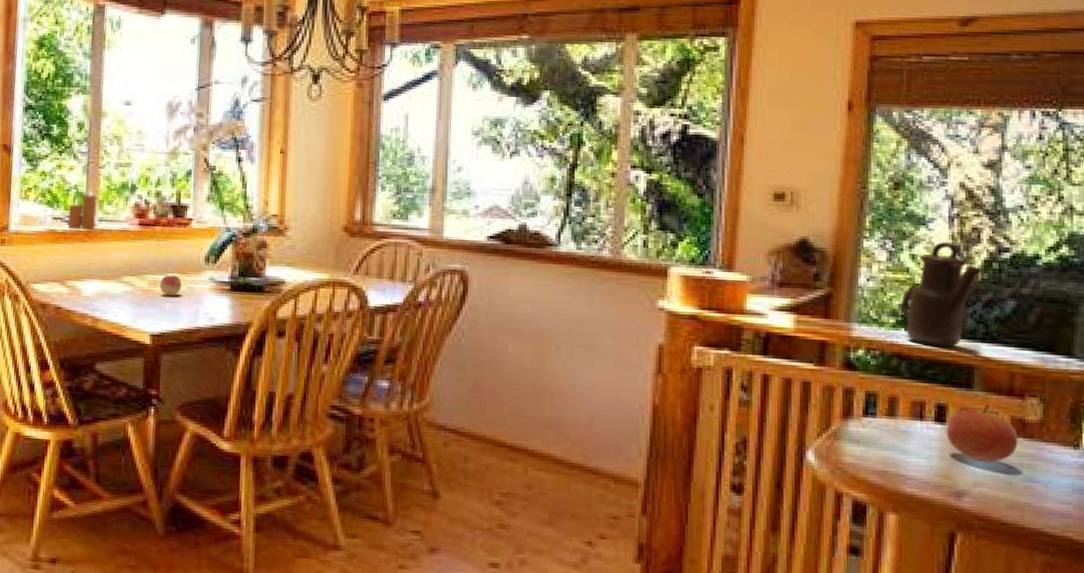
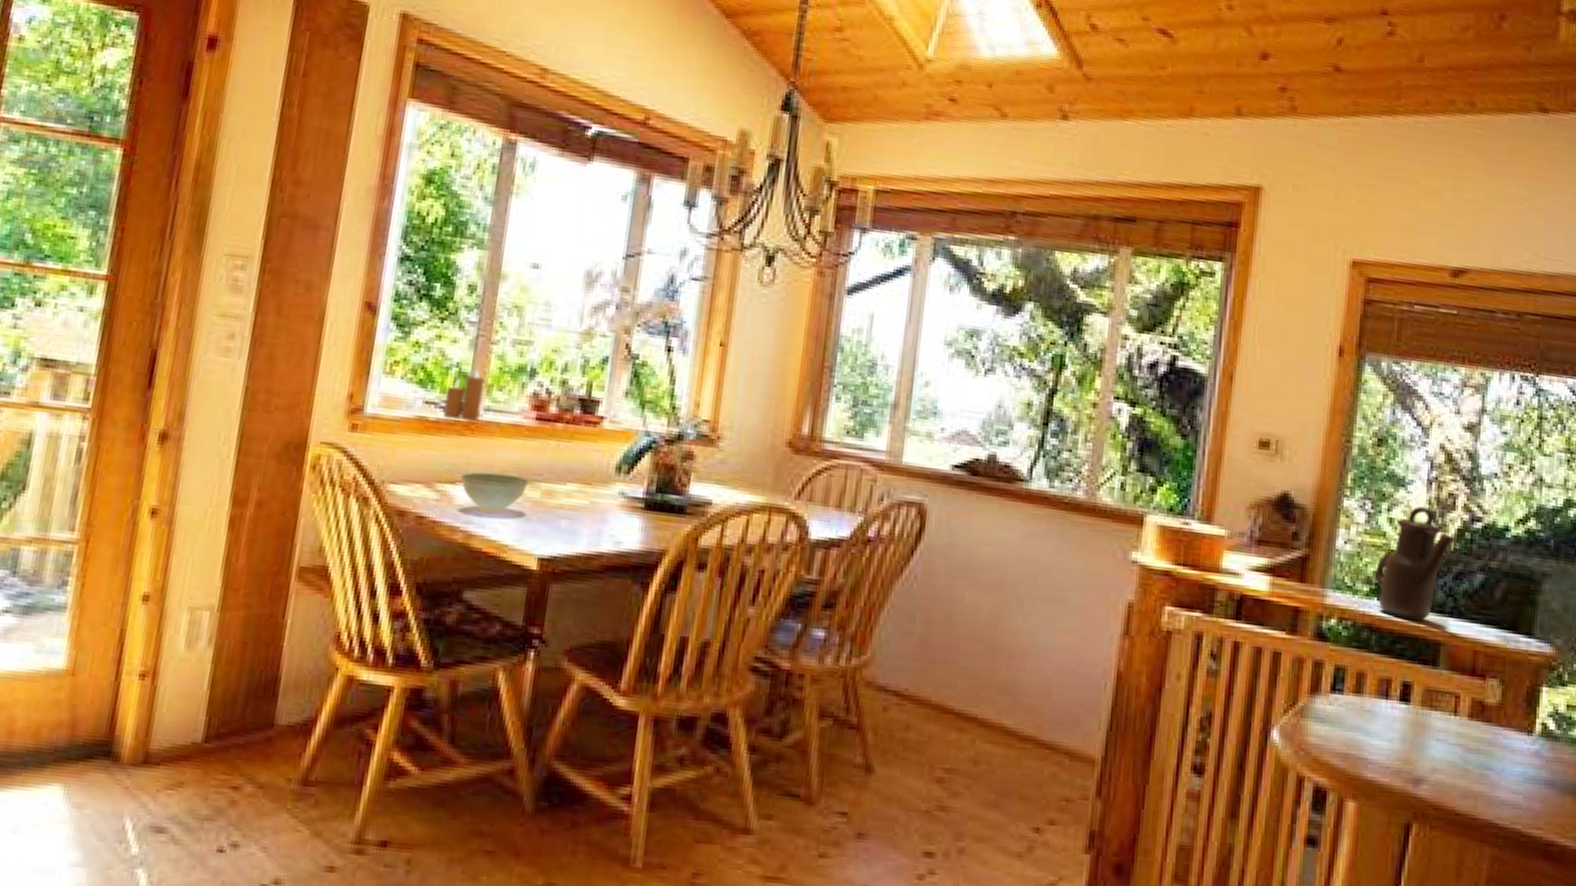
bowl: none [86,269,139,302] -> present [461,472,530,514]
fruit: present [160,275,182,296] -> none [555,484,584,511]
fruit: present [946,403,1019,464] -> none [1410,683,1477,749]

